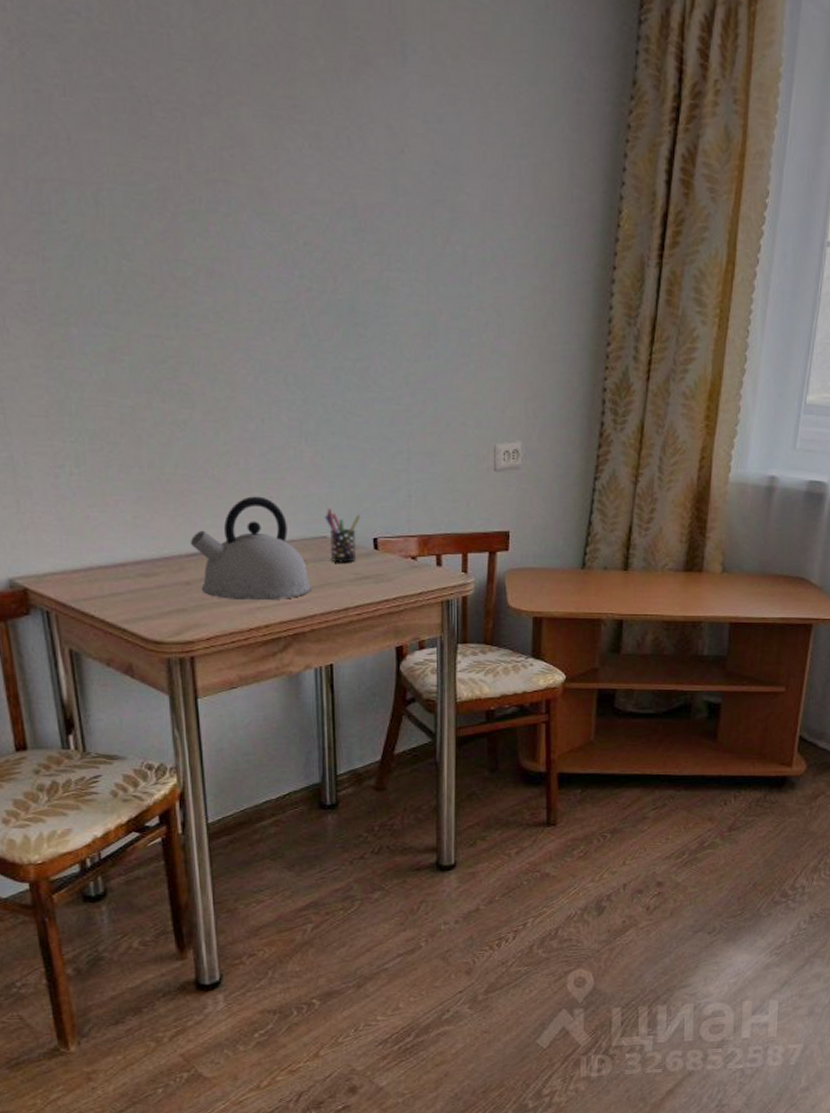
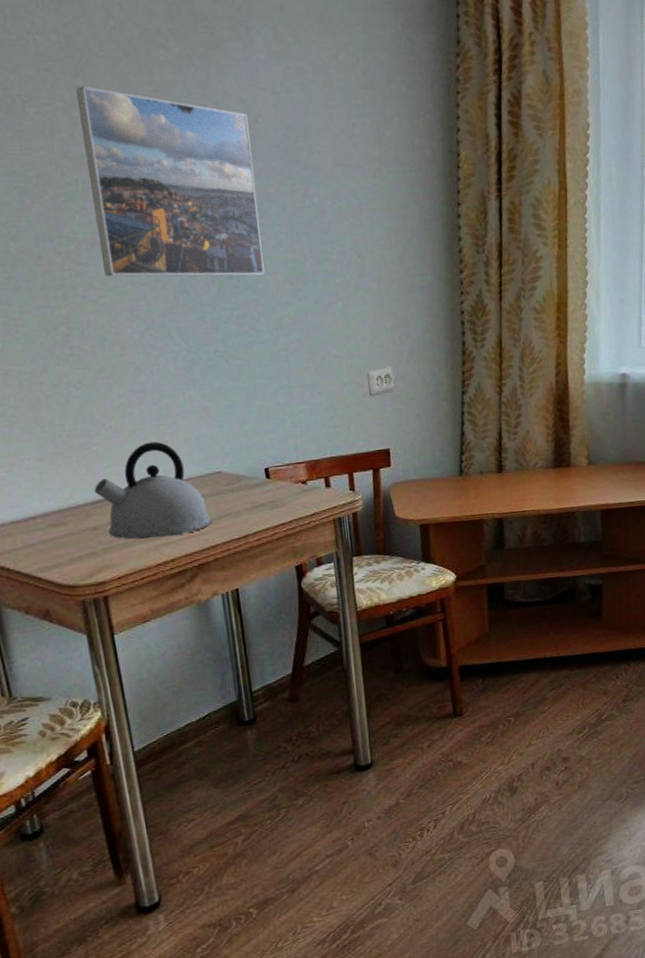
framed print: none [208,92,395,325] -> present [75,86,265,277]
pen holder: present [324,509,360,563] -> none [217,446,251,495]

